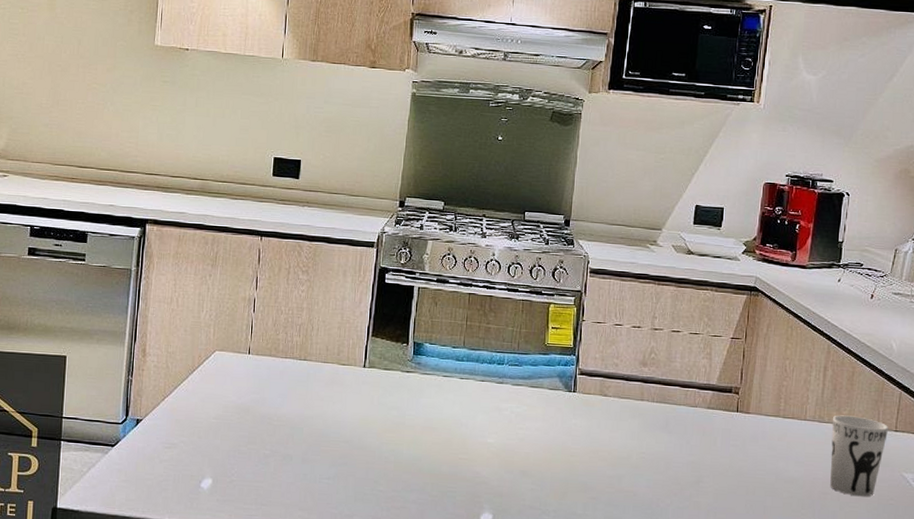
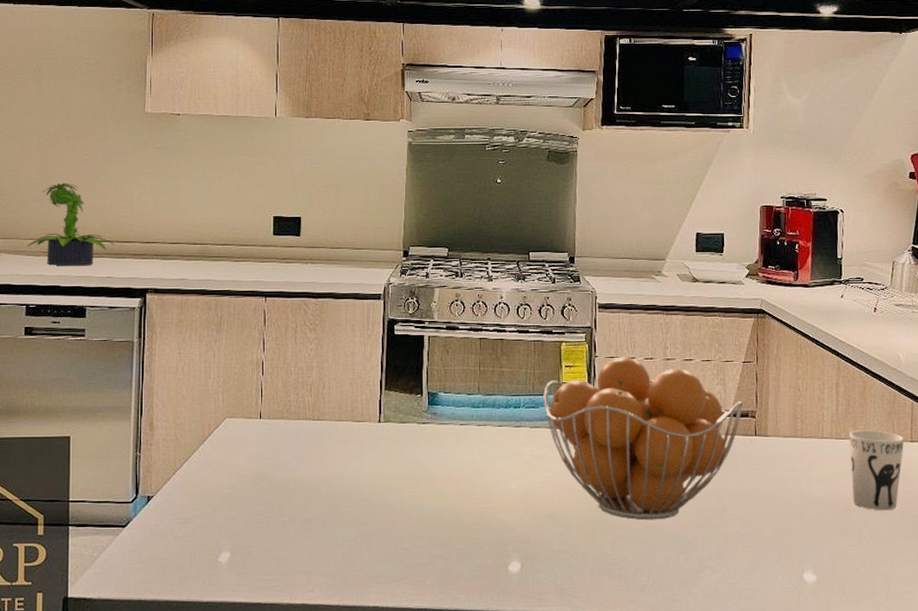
potted plant: none [34,109,118,193] -> present [27,182,115,266]
fruit basket: none [527,323,729,486] -> present [543,357,744,520]

